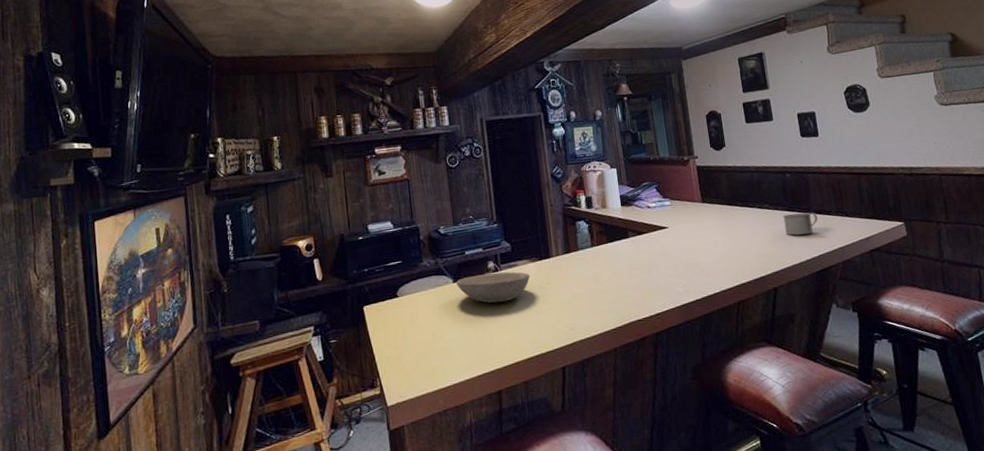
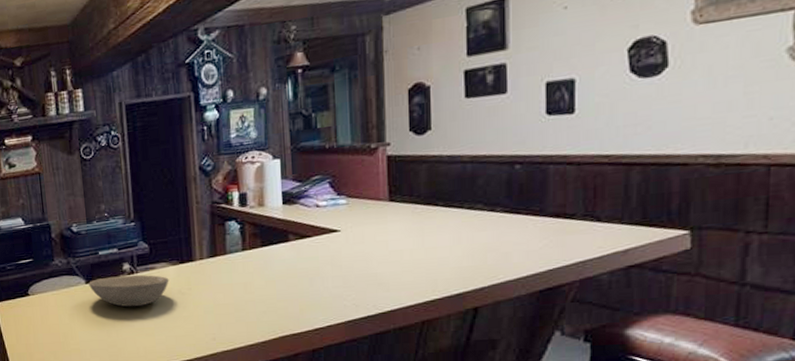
mug: present [783,212,818,236] -> none [501,215,553,245]

